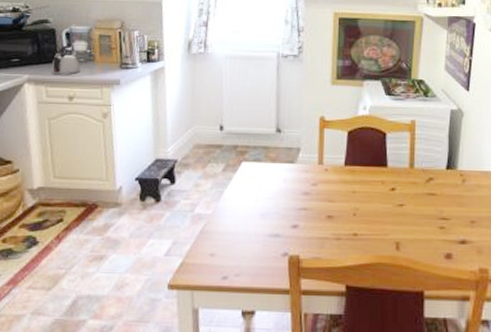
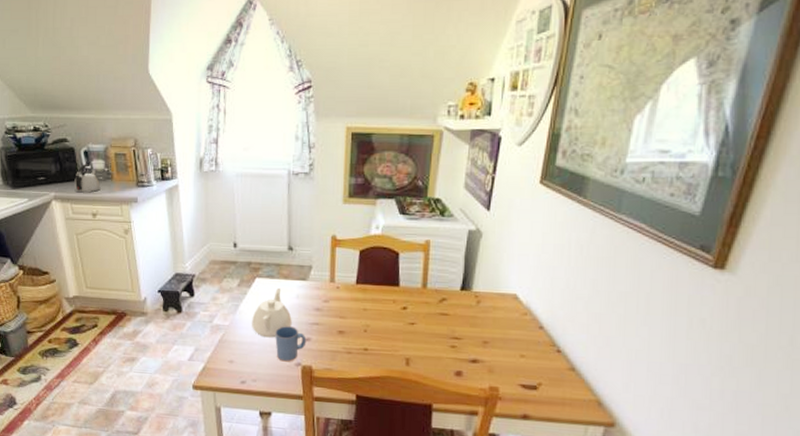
teapot: none [236,173,279,226] -> present [252,288,292,338]
mug: none [261,213,294,252] -> present [275,326,307,362]

